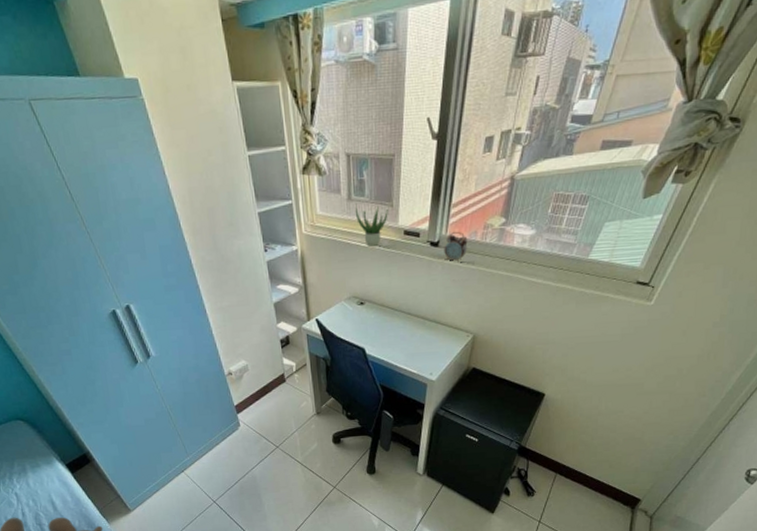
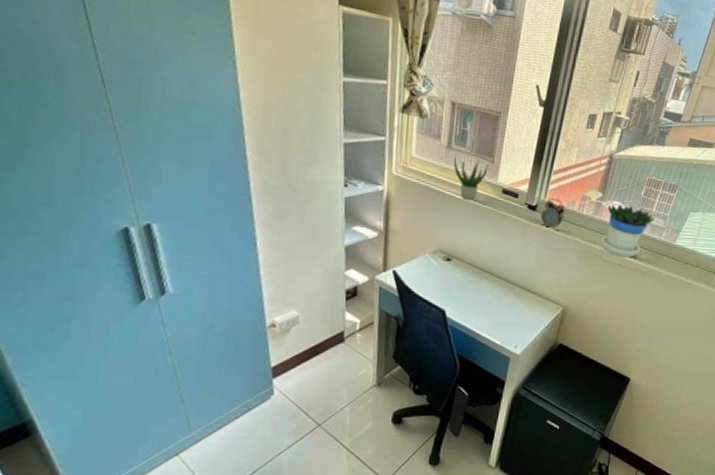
flowerpot: none [506,226,564,280] -> present [600,204,654,258]

